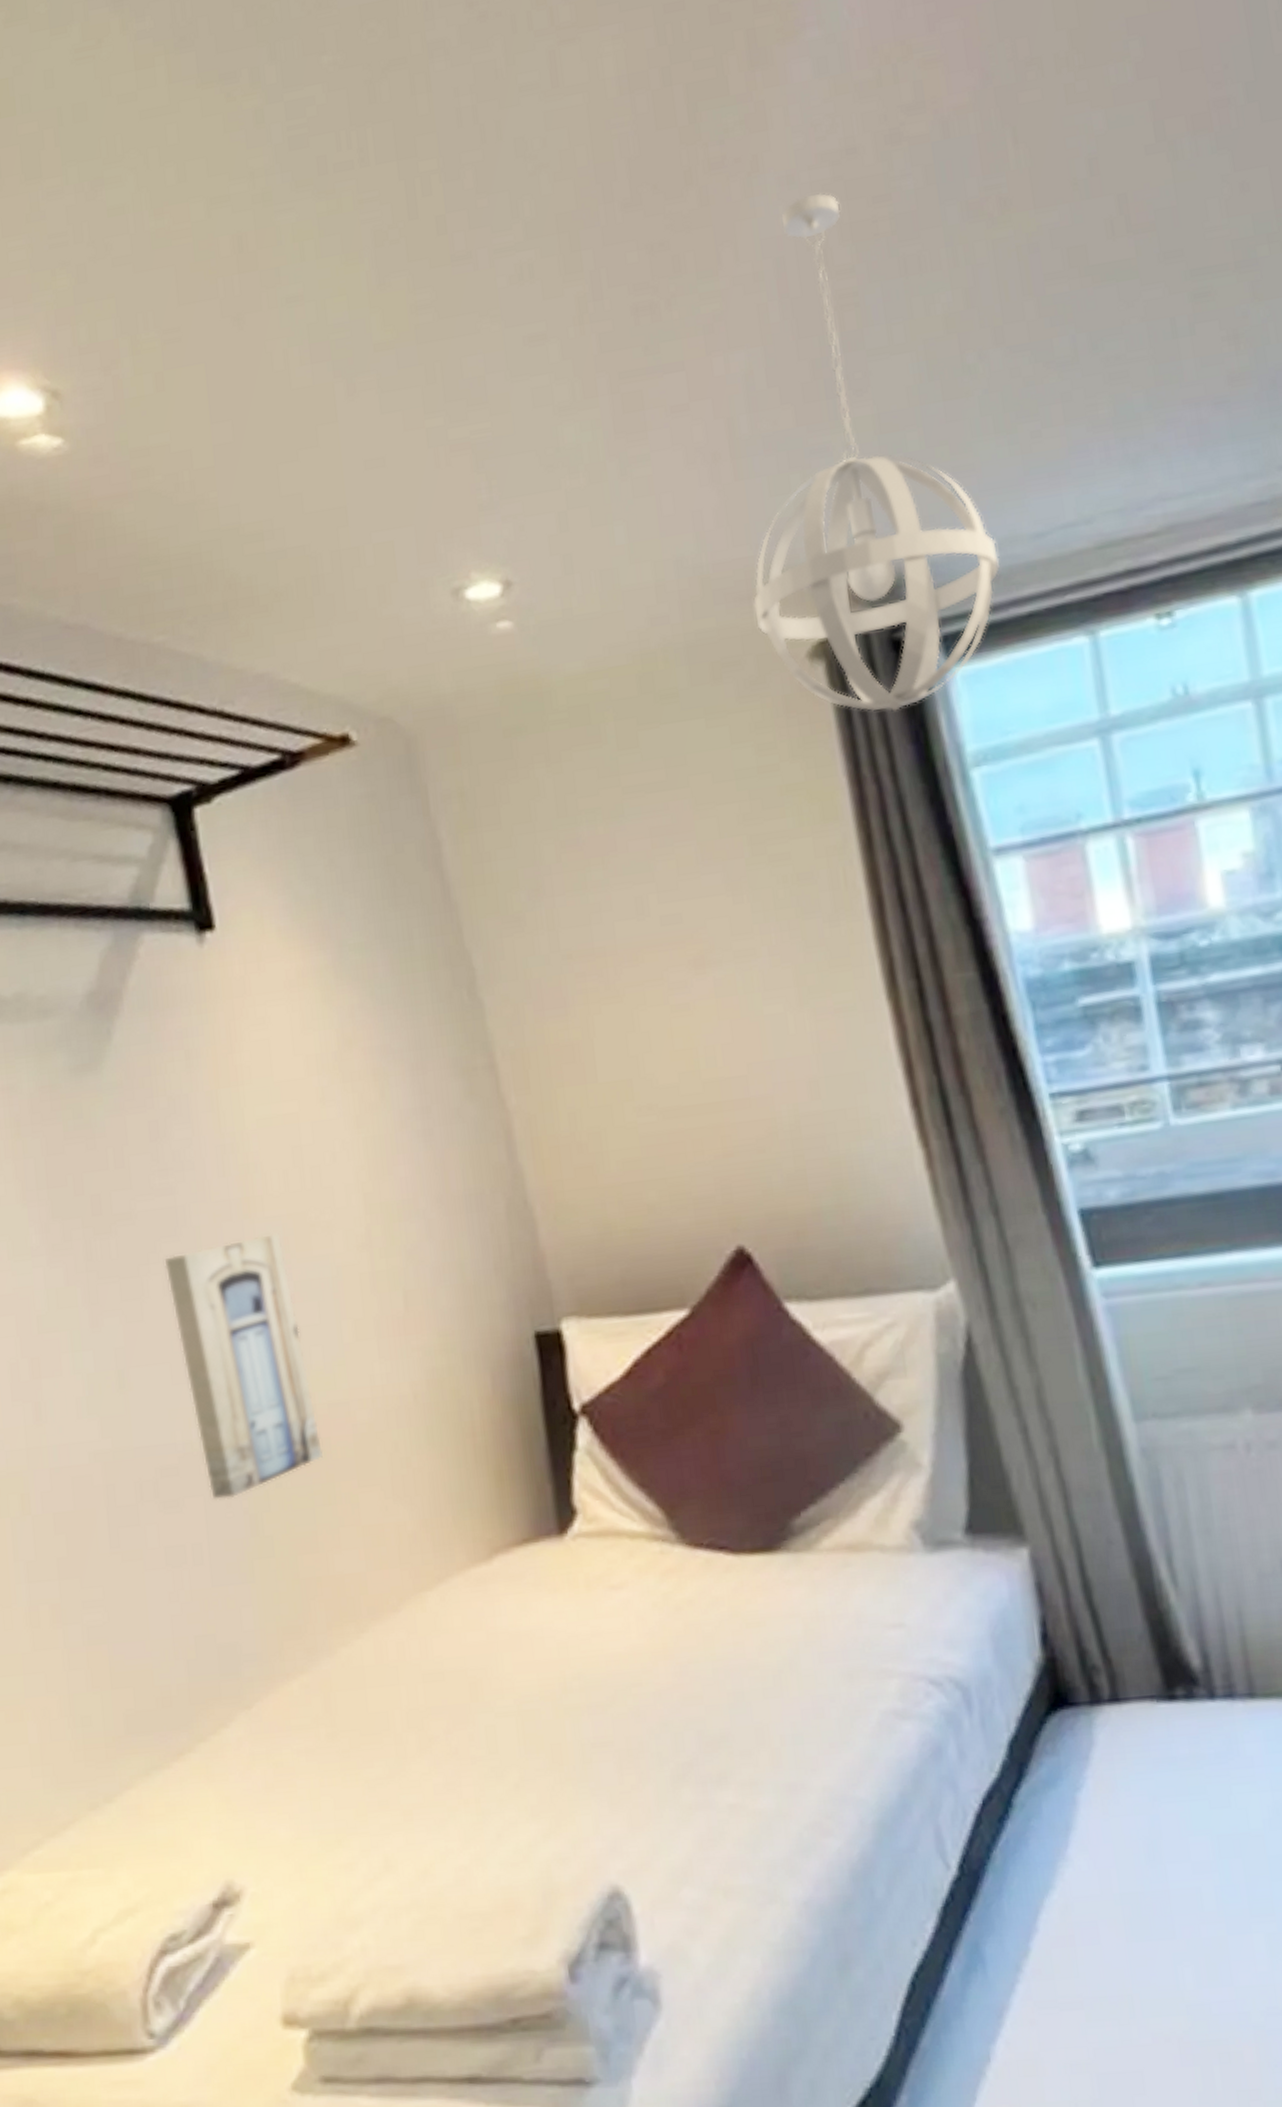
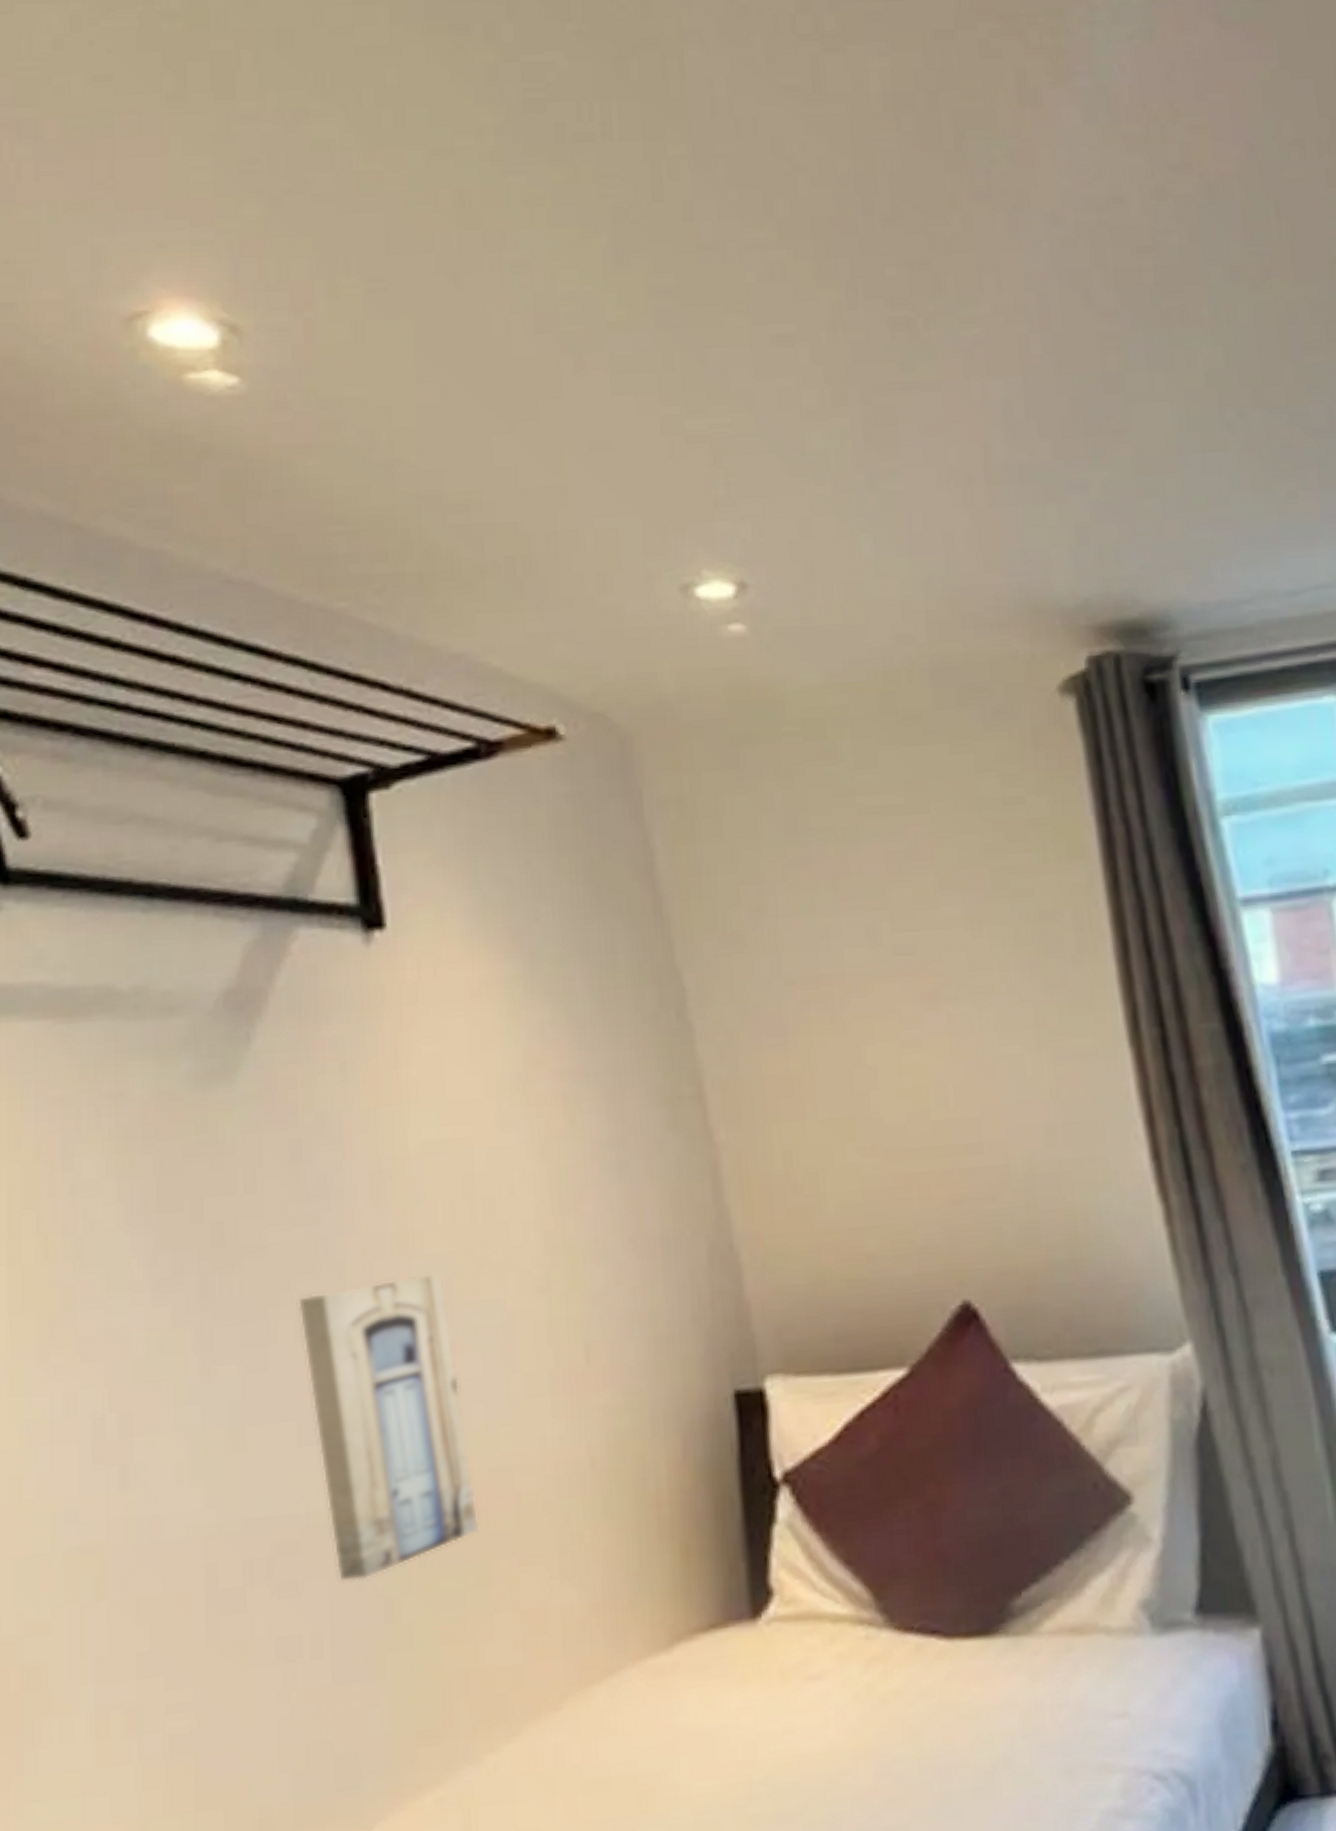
pendant light: present [753,193,1000,712] -> none [1004,235,1253,753]

